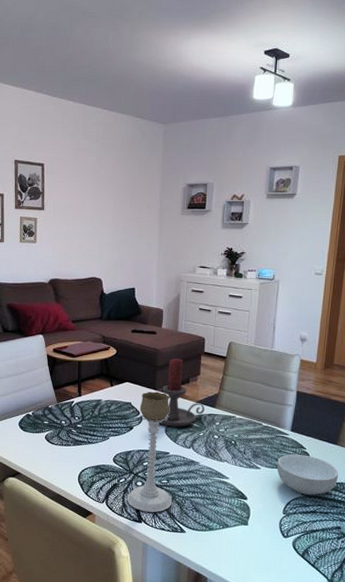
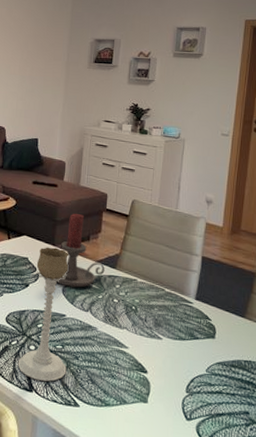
cereal bowl: present [277,454,339,496] -> none [181,325,247,374]

